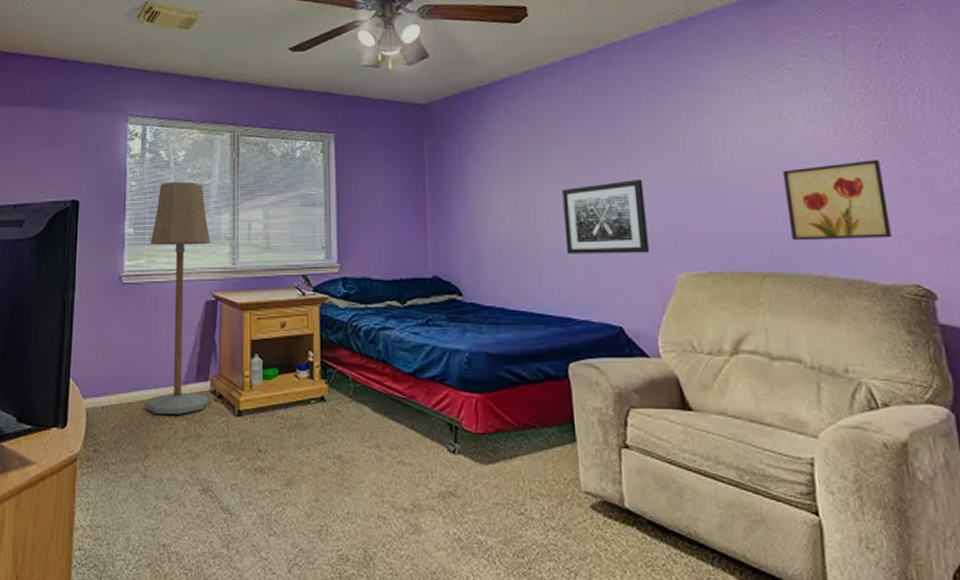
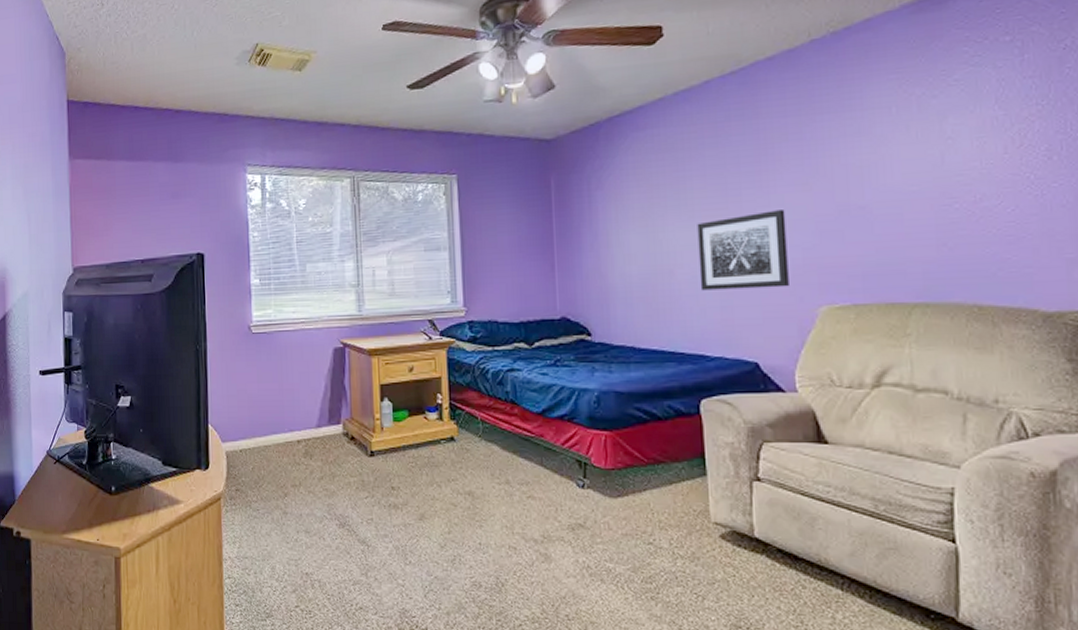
floor lamp: present [144,181,211,414] -> none [276,230,342,456]
wall art: present [783,160,892,241] -> none [941,177,1059,269]

